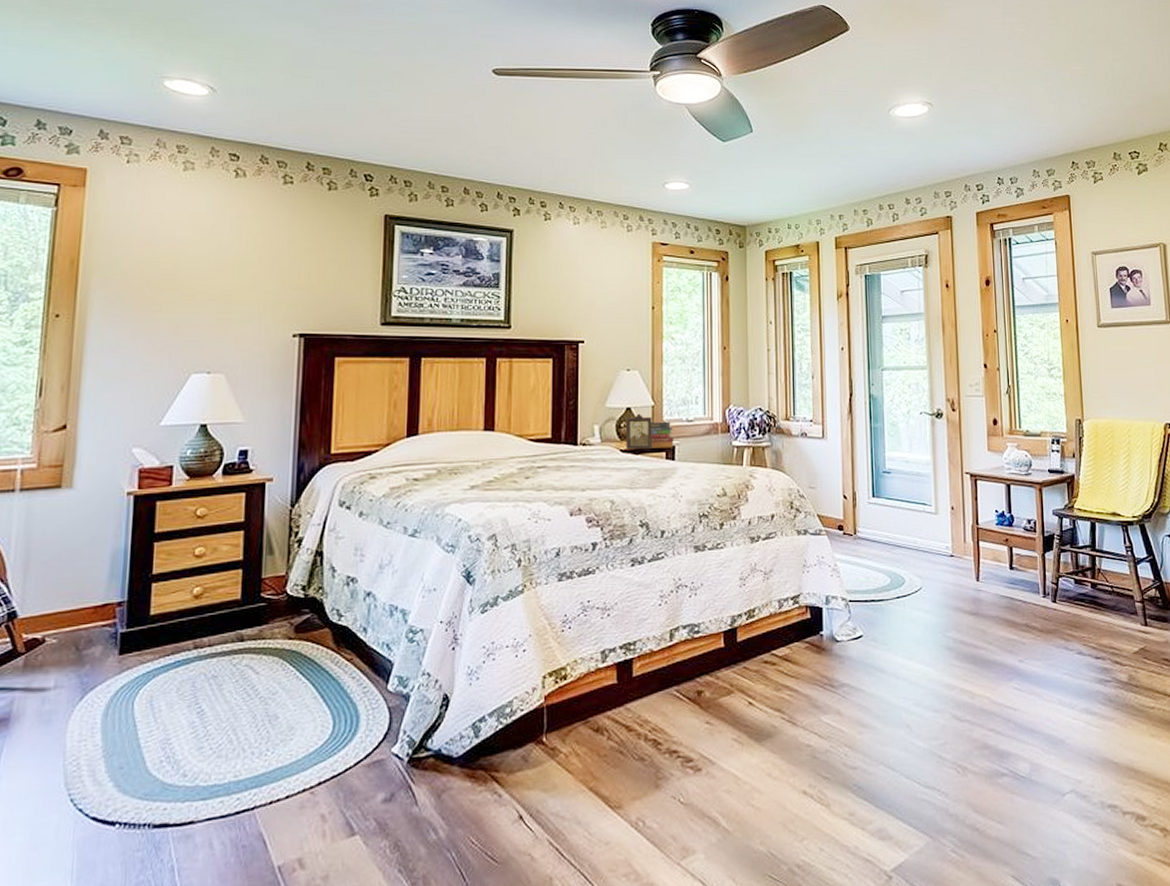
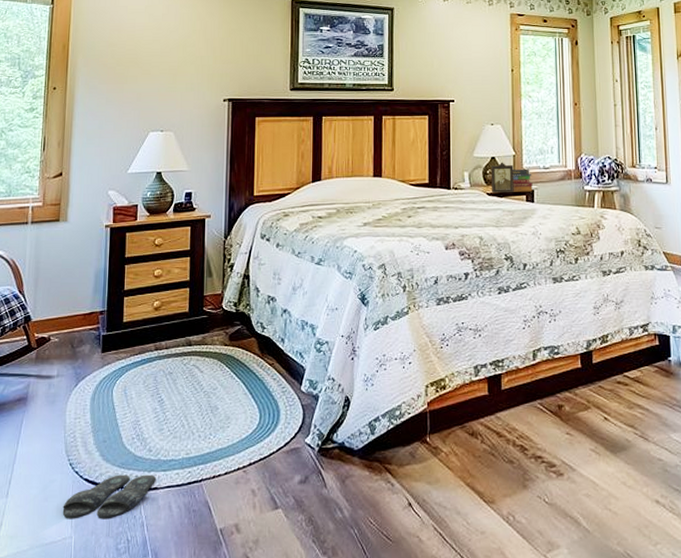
slippers: none [58,805,192,870] -> present [62,474,156,518]

